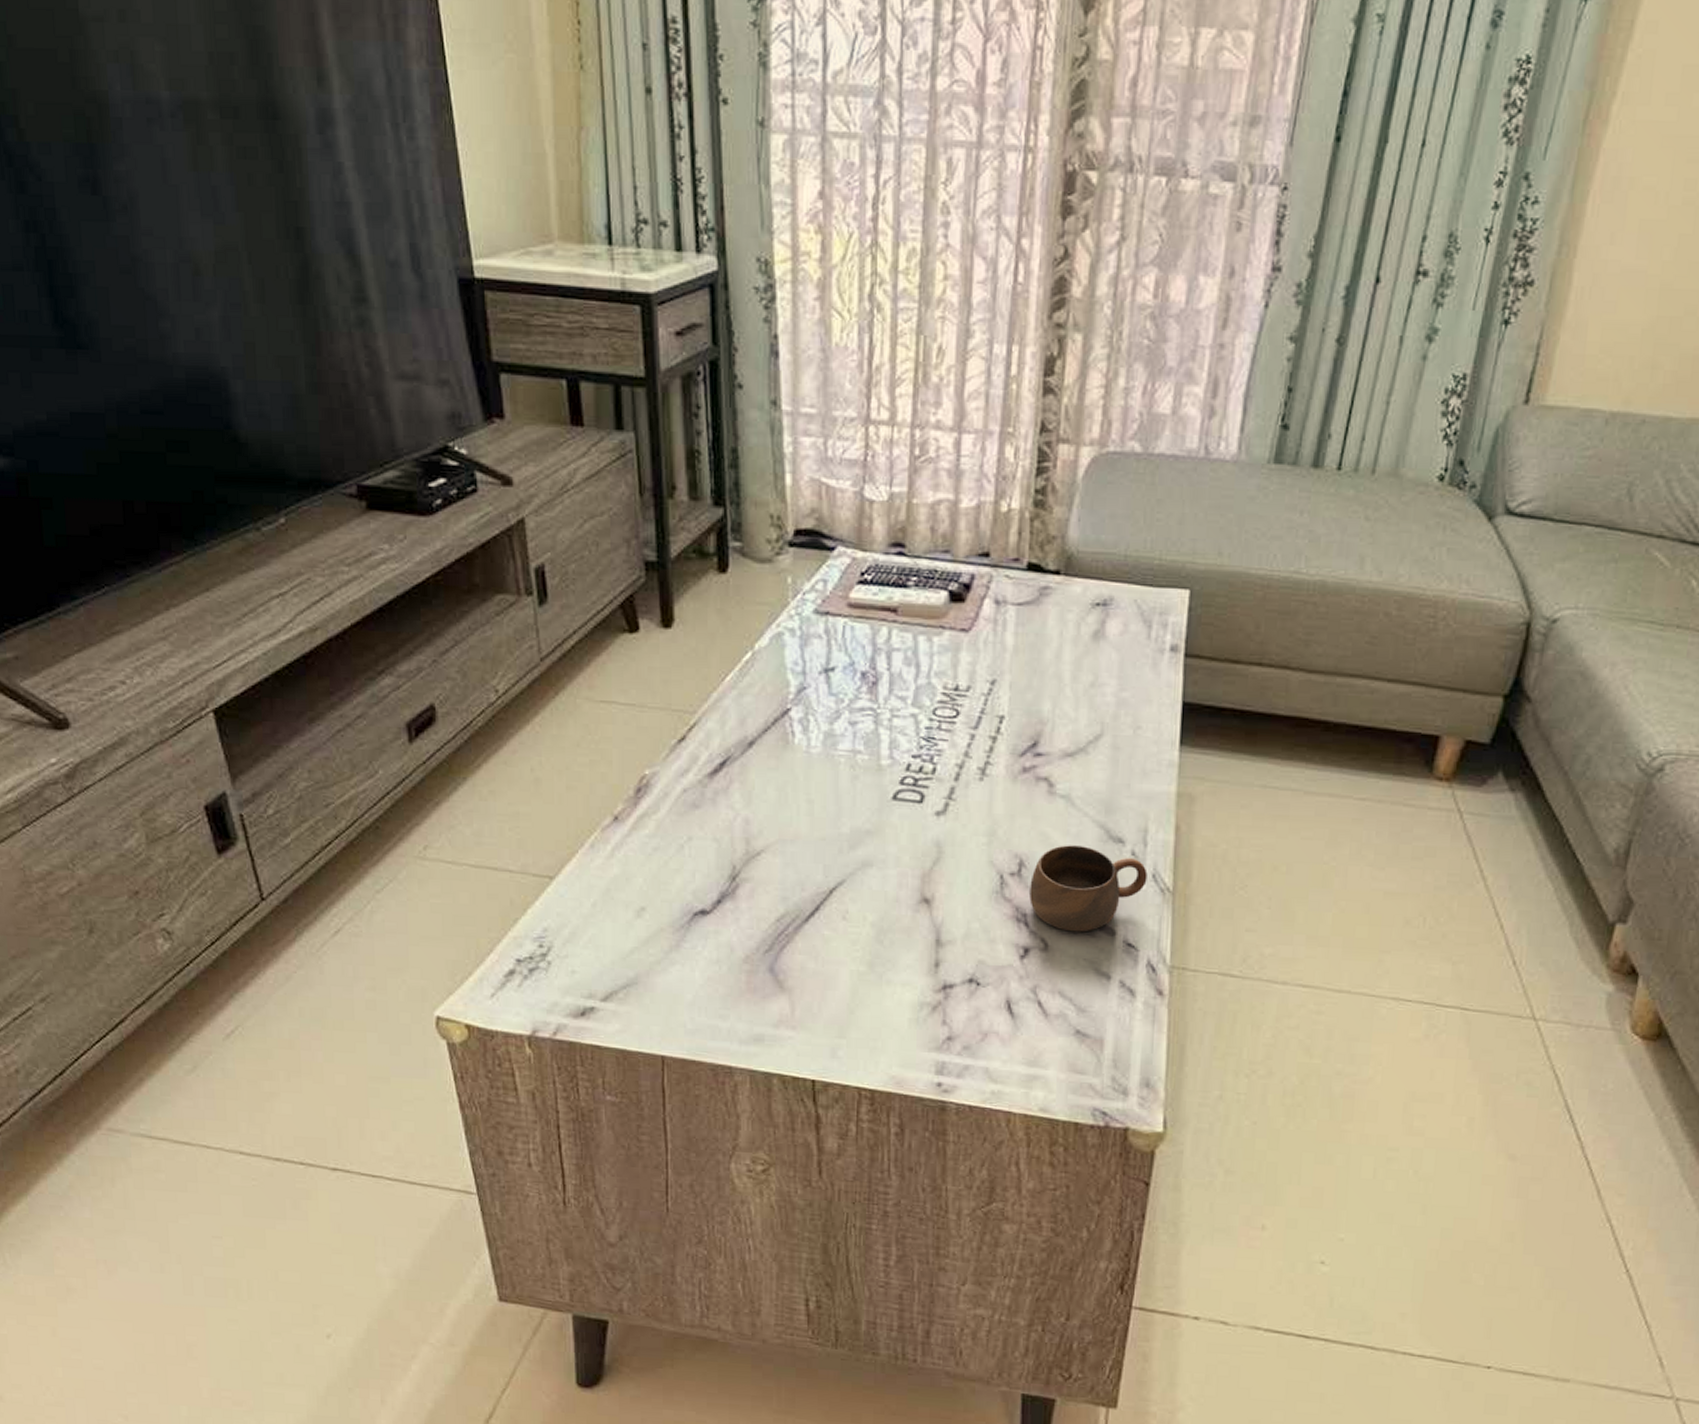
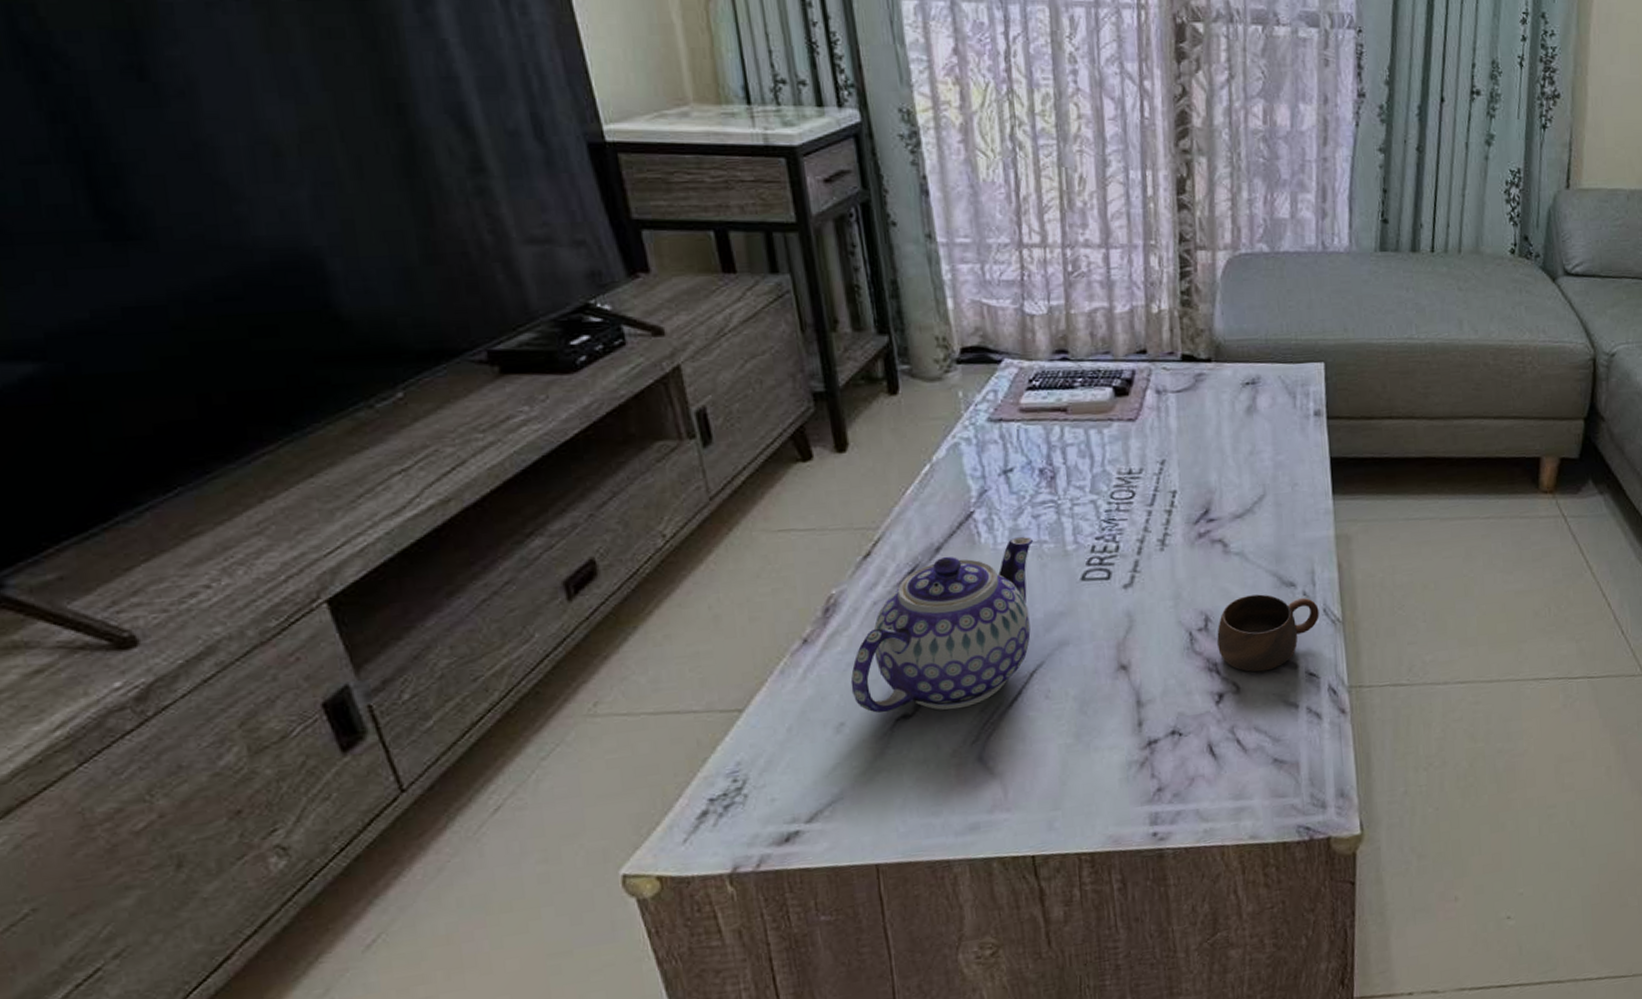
teapot: none [654,742,848,914] -> present [850,536,1034,713]

